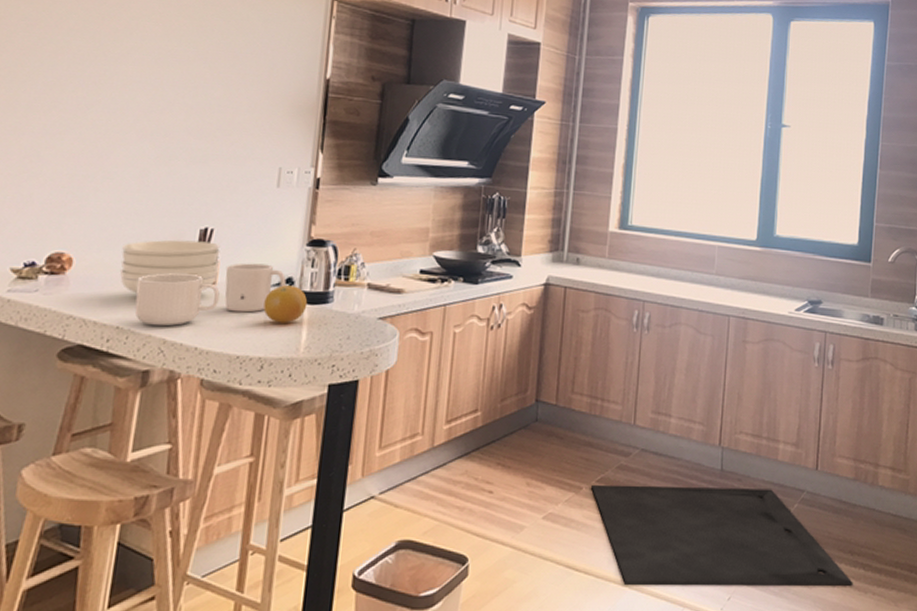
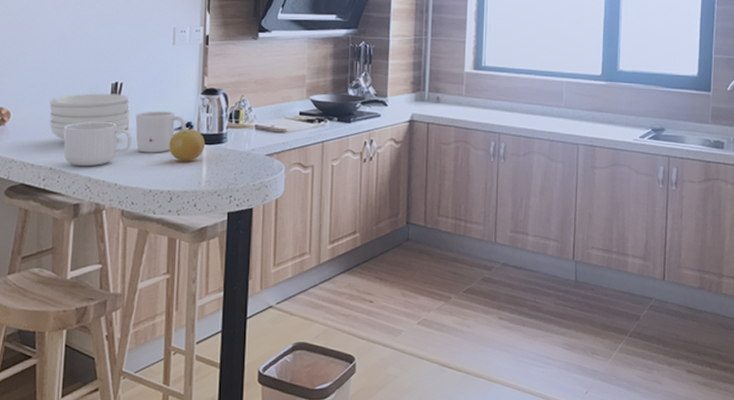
door mat: present [590,484,853,586] -> none [458,294,700,382]

